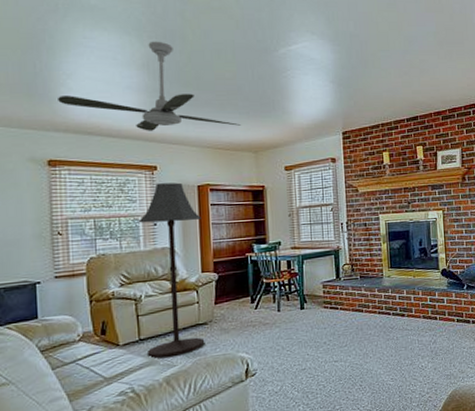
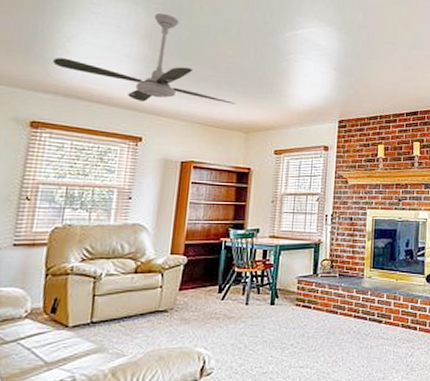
floor lamp: present [138,182,205,359] -> none [96,155,179,345]

